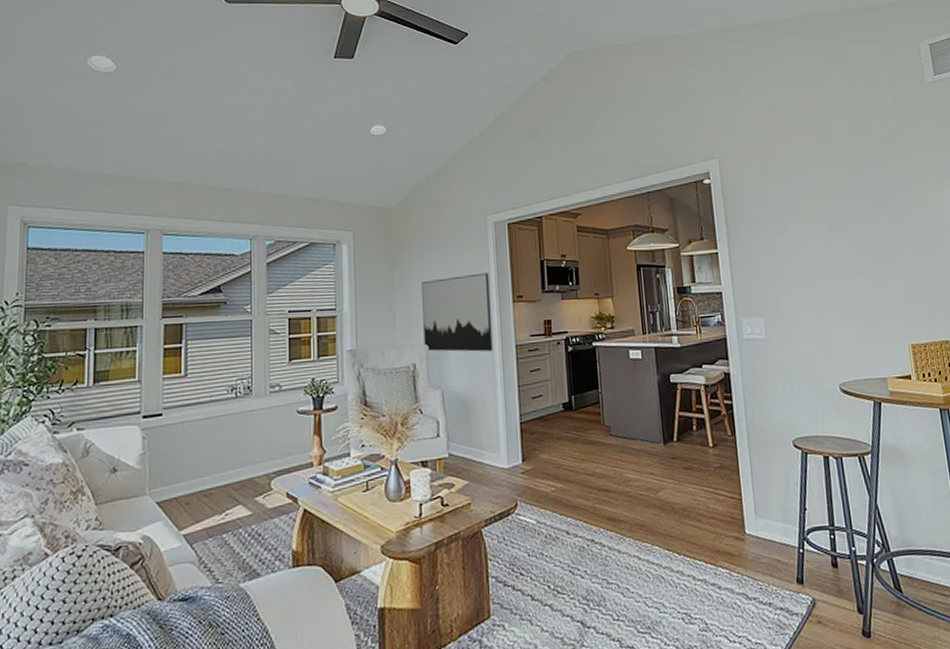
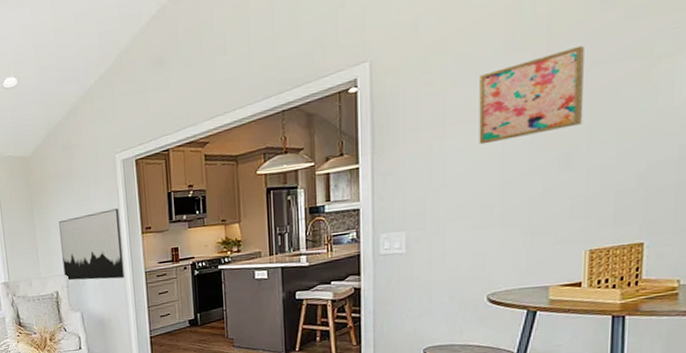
wall art: none [805,169,887,242] -> present [479,45,584,145]

